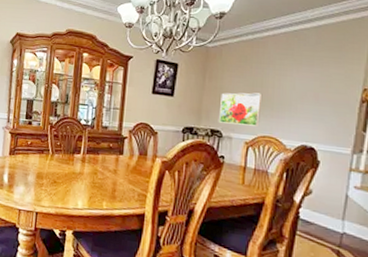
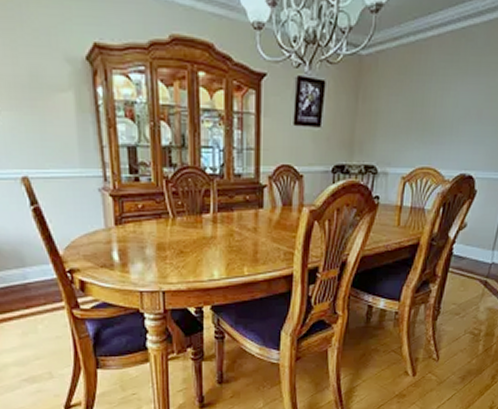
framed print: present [218,92,263,126] -> none [373,114,423,157]

